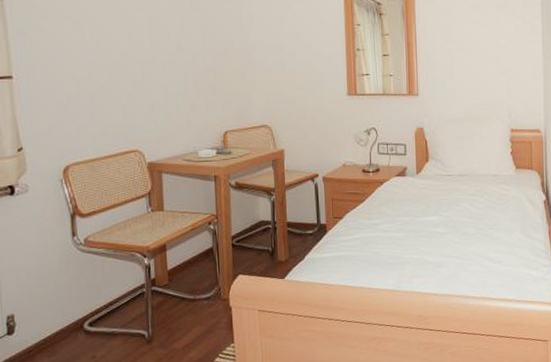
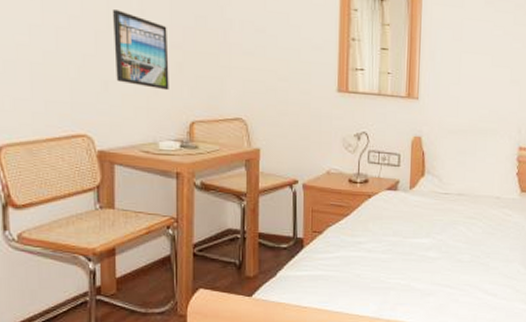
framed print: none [156,44,205,107] -> present [113,10,169,91]

